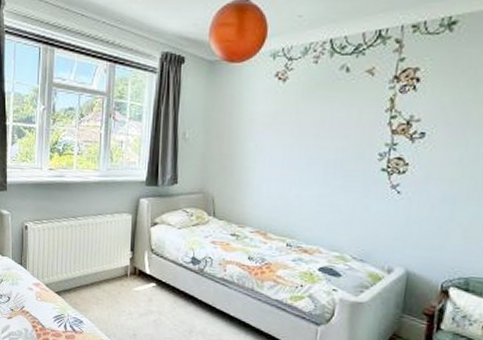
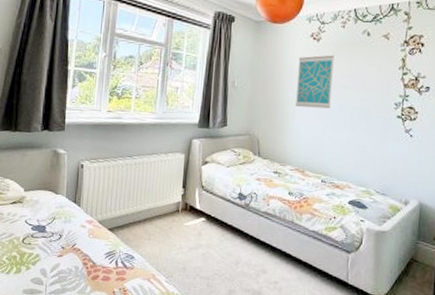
wall art: none [257,97,304,162] -> present [296,55,334,109]

